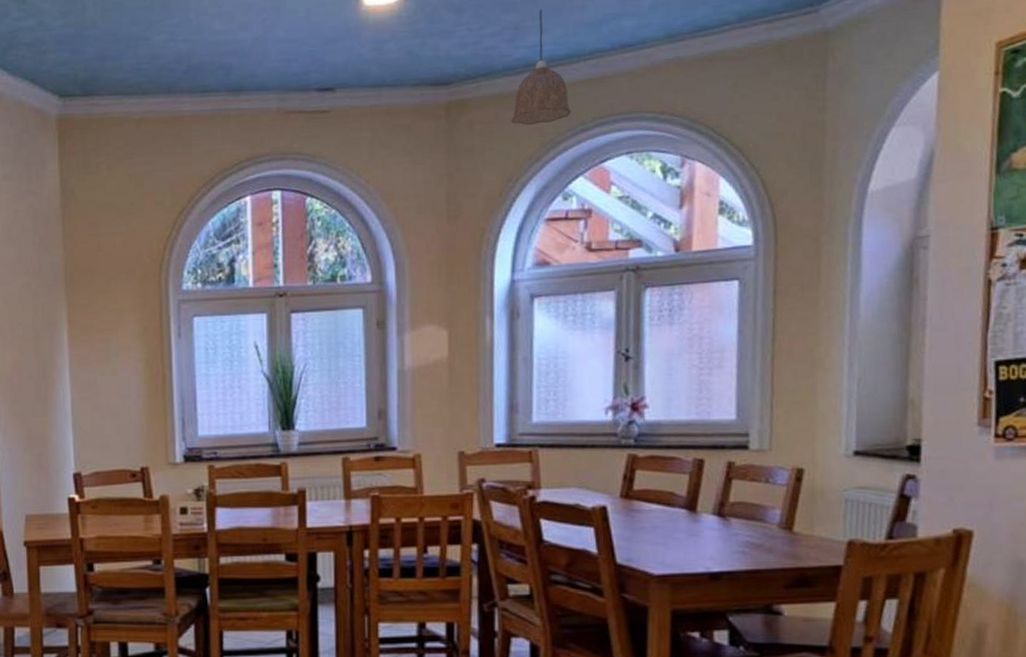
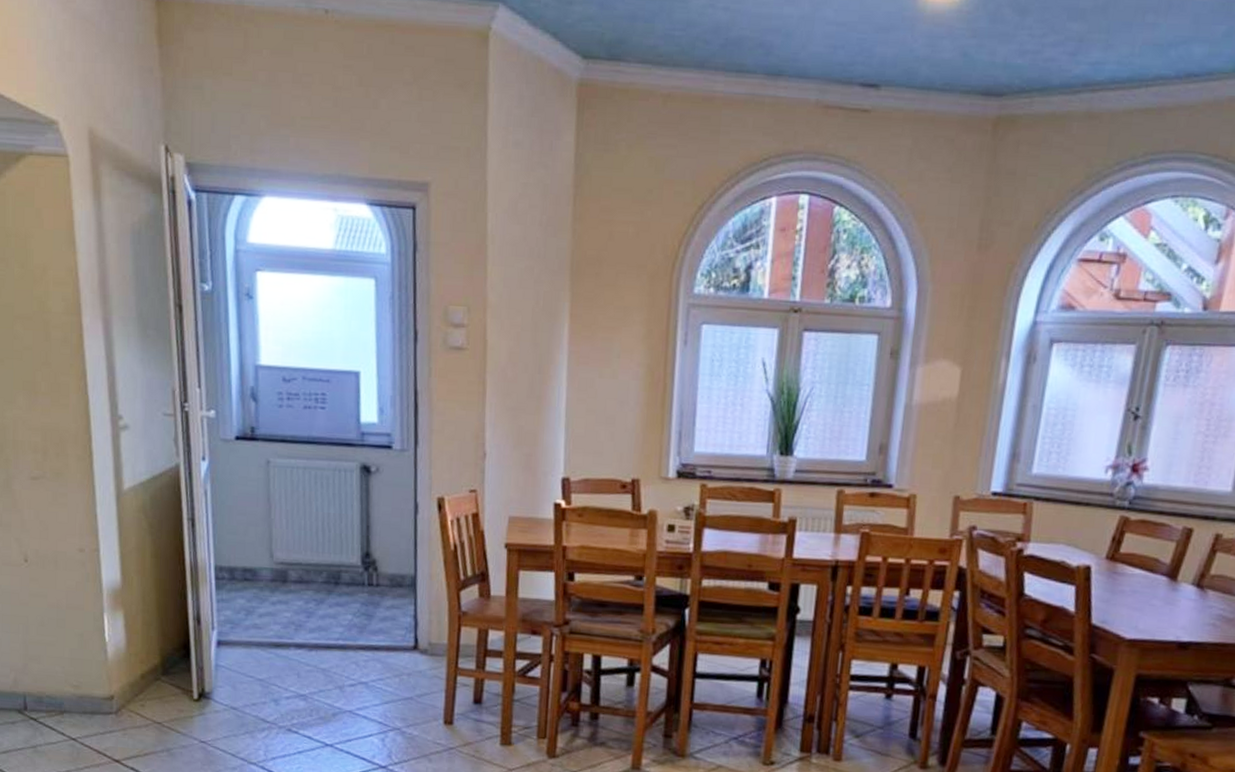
pendant lamp: present [511,10,571,125] -> none [1059,22,1123,153]

